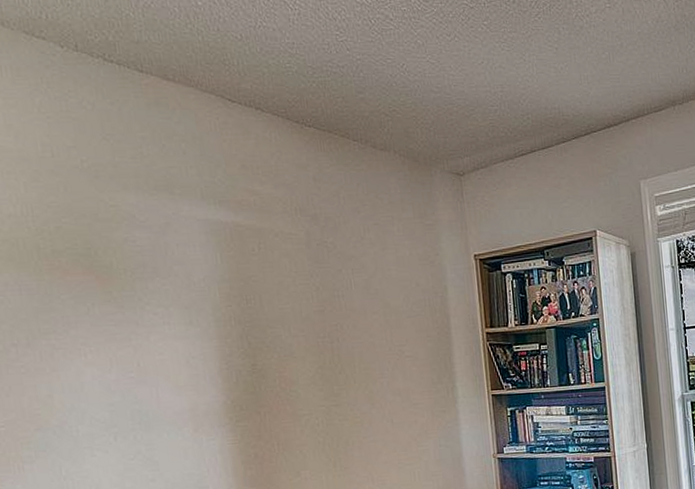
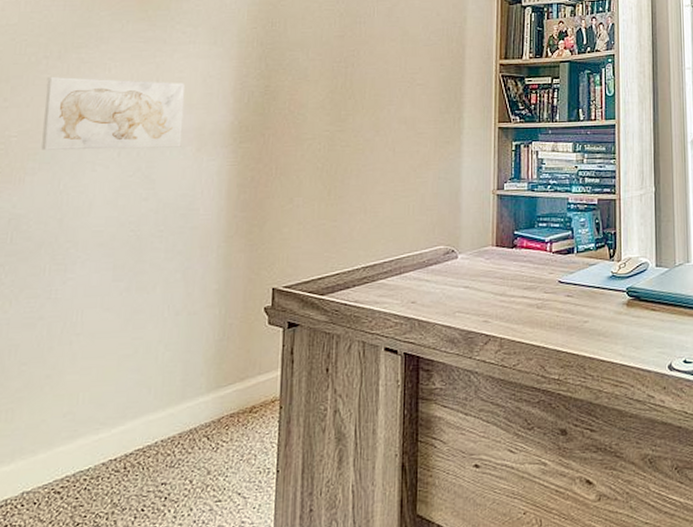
wall art: none [21,364,178,439] -> present [41,76,186,150]

